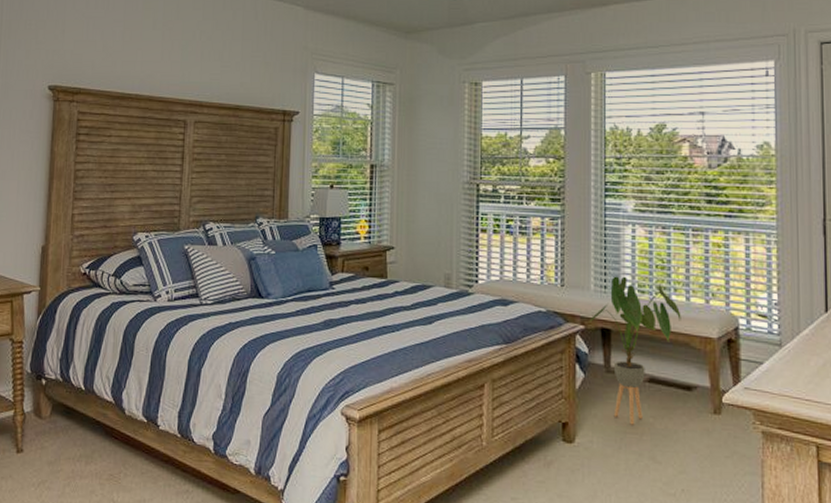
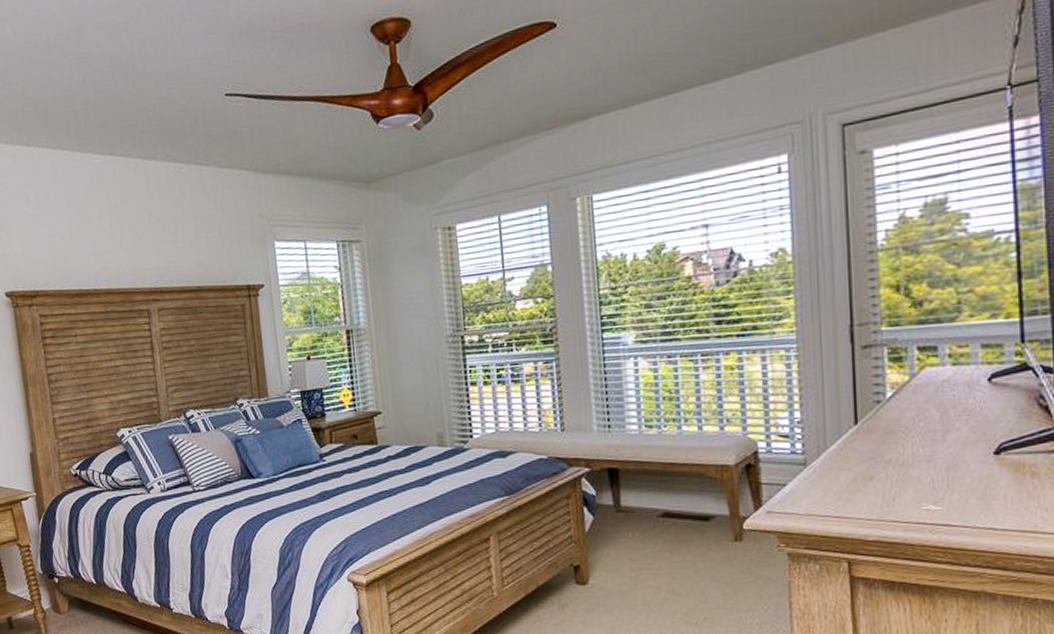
house plant: present [590,276,681,425] -> none [595,412,694,561]

